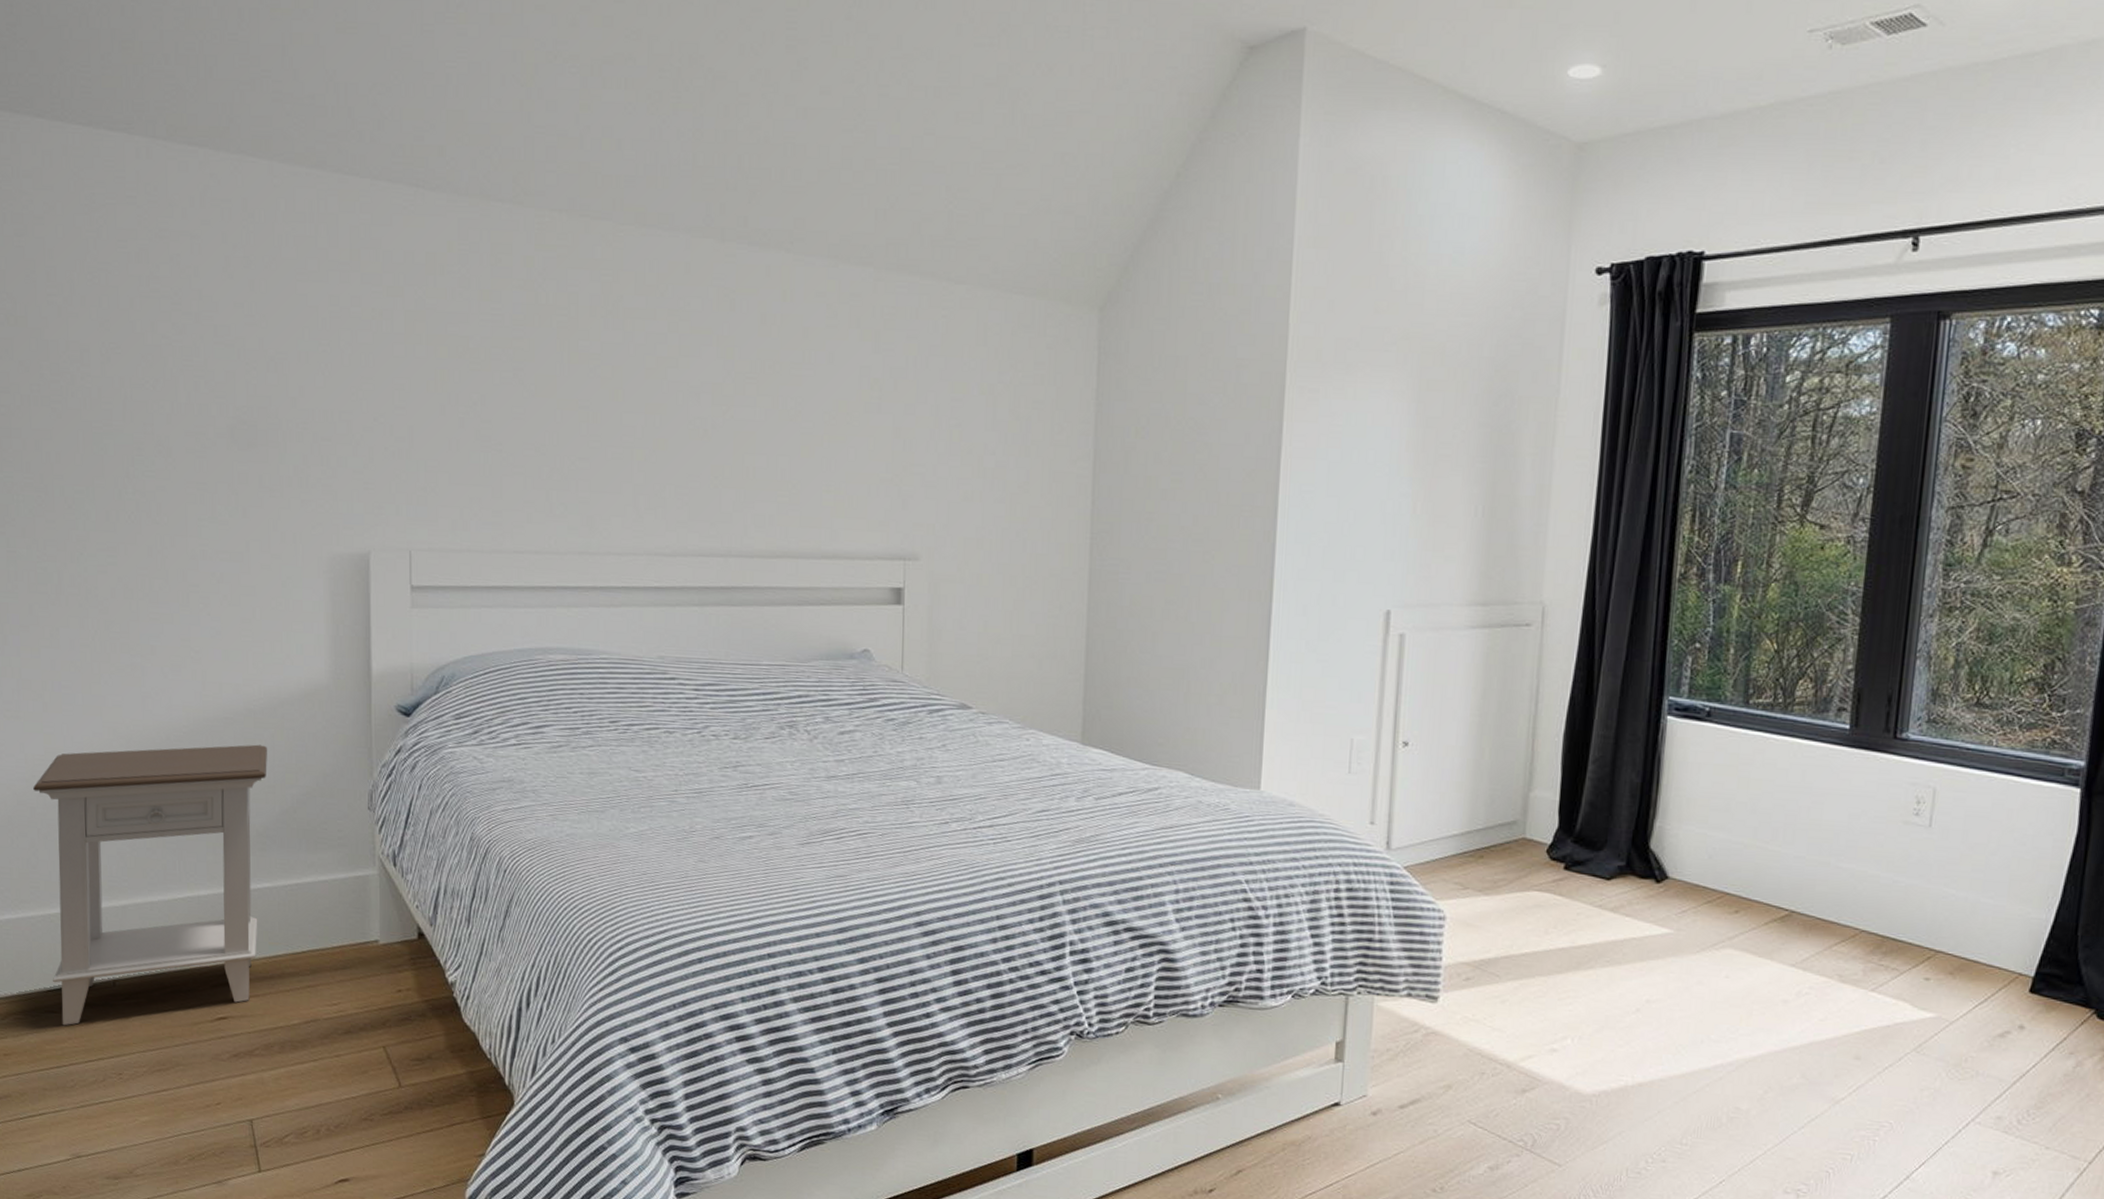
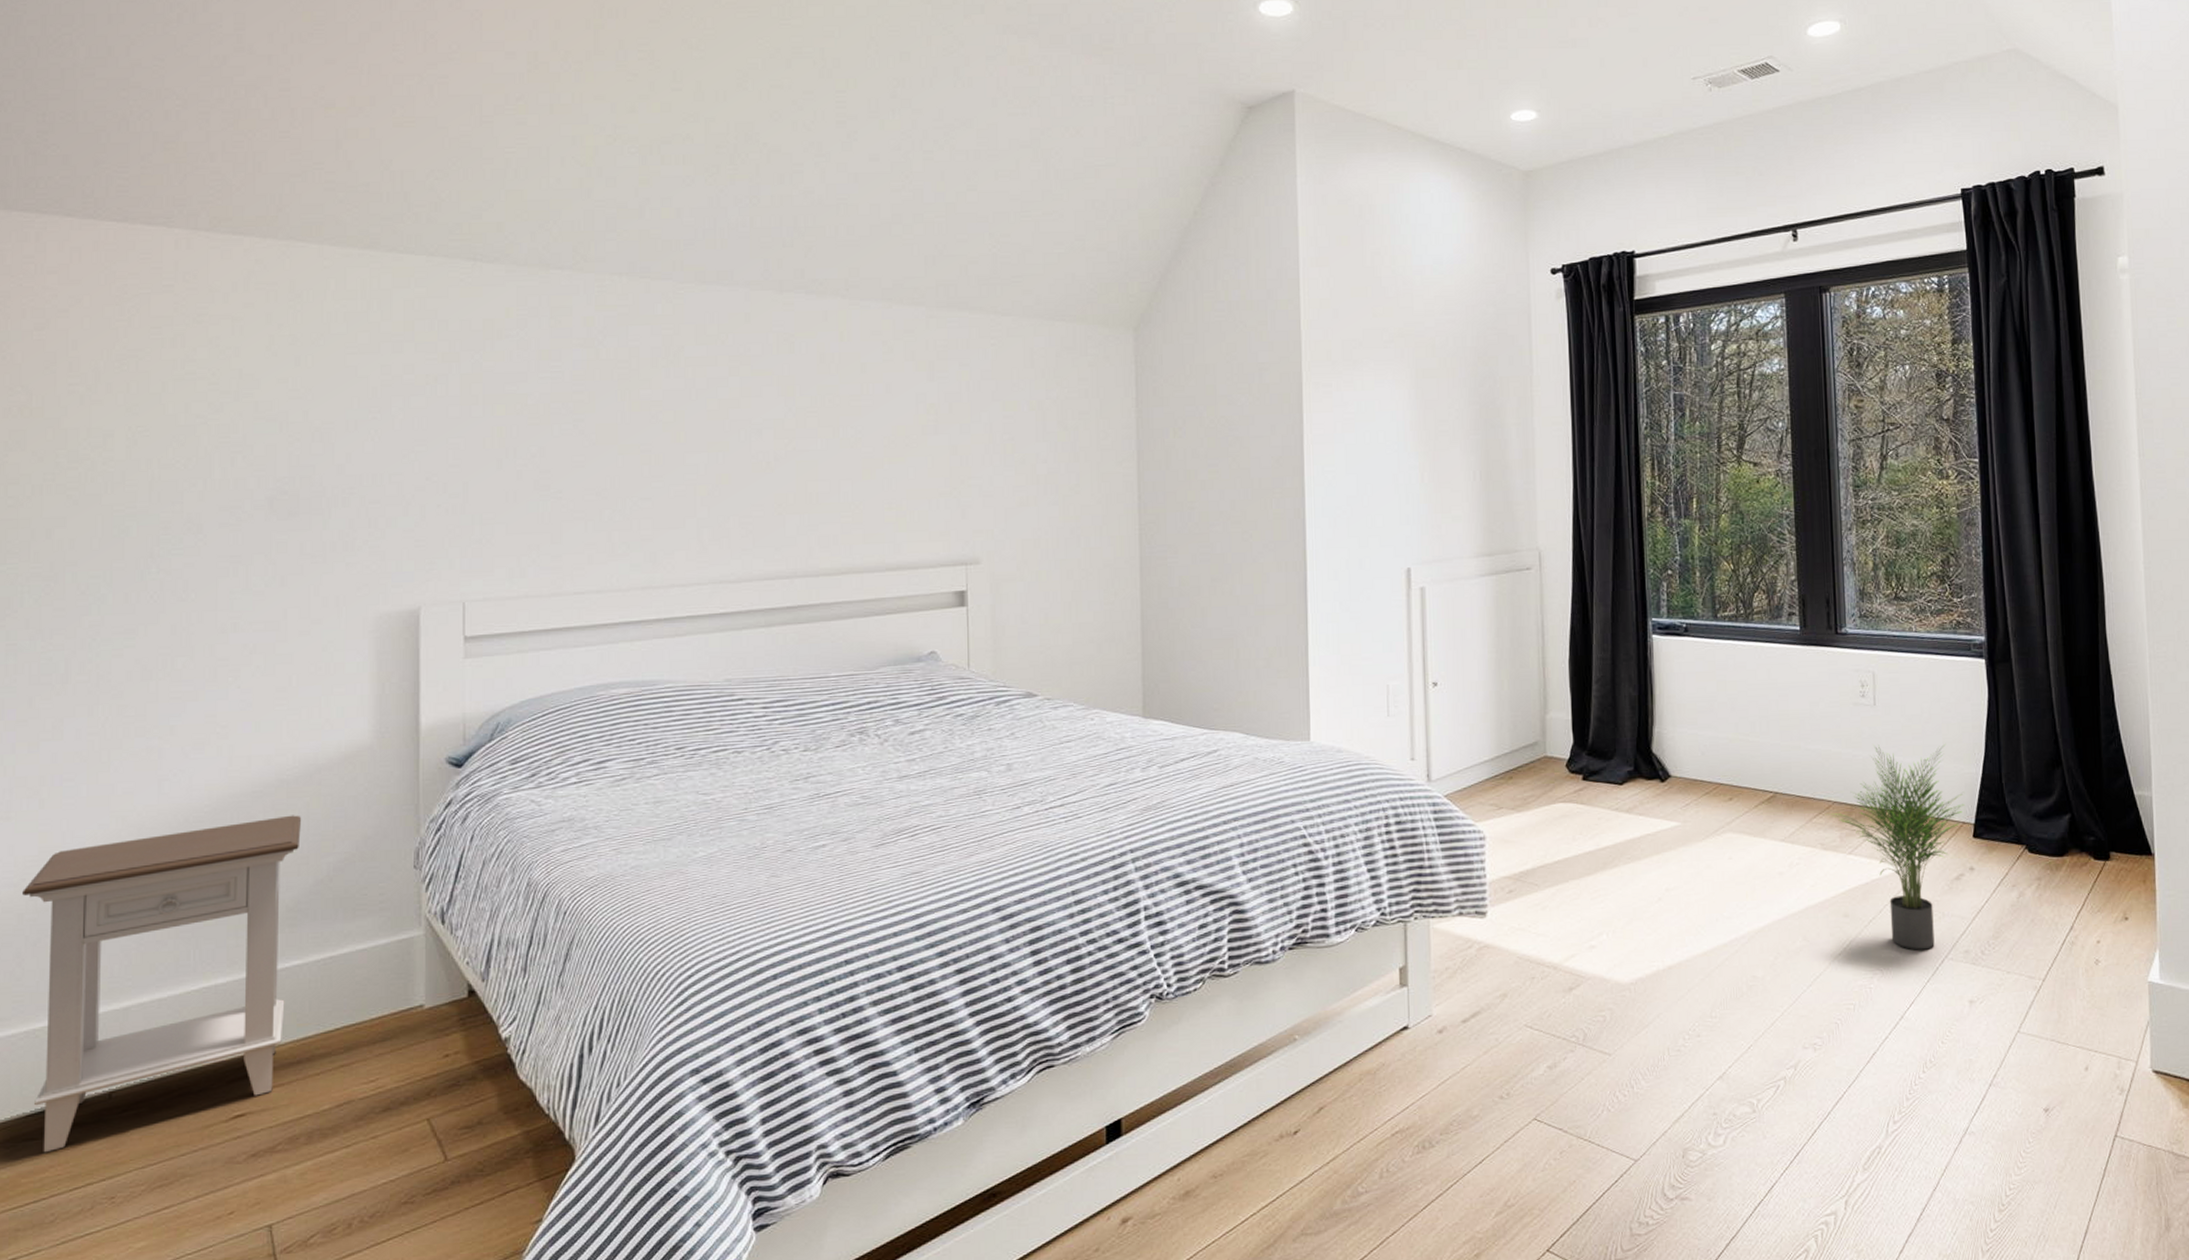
potted plant: none [1853,872,2025,1109] -> present [1828,744,1964,950]

